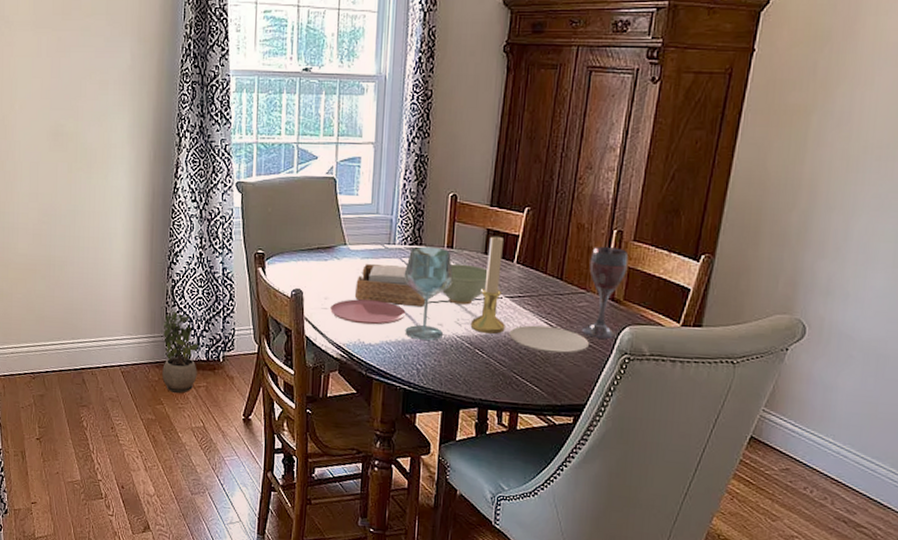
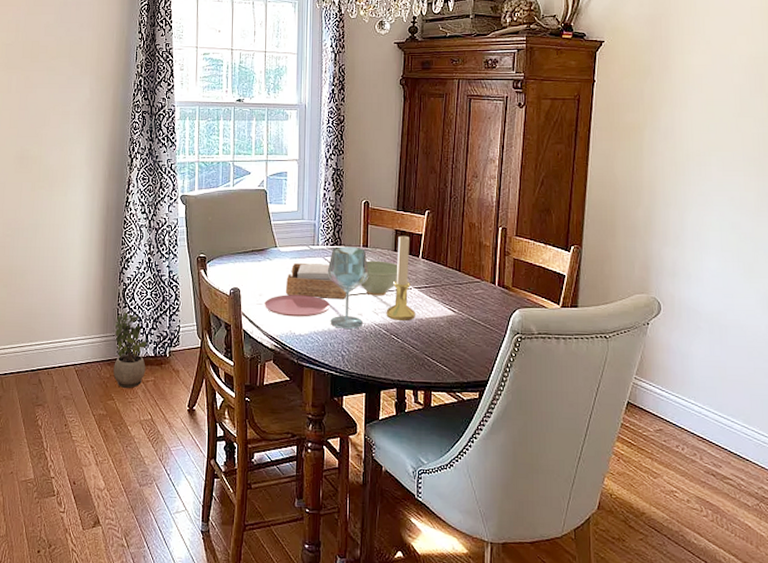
plate: present [509,325,589,354] -> none [419,311,486,336]
cup: present [582,247,629,339] -> none [480,242,513,321]

